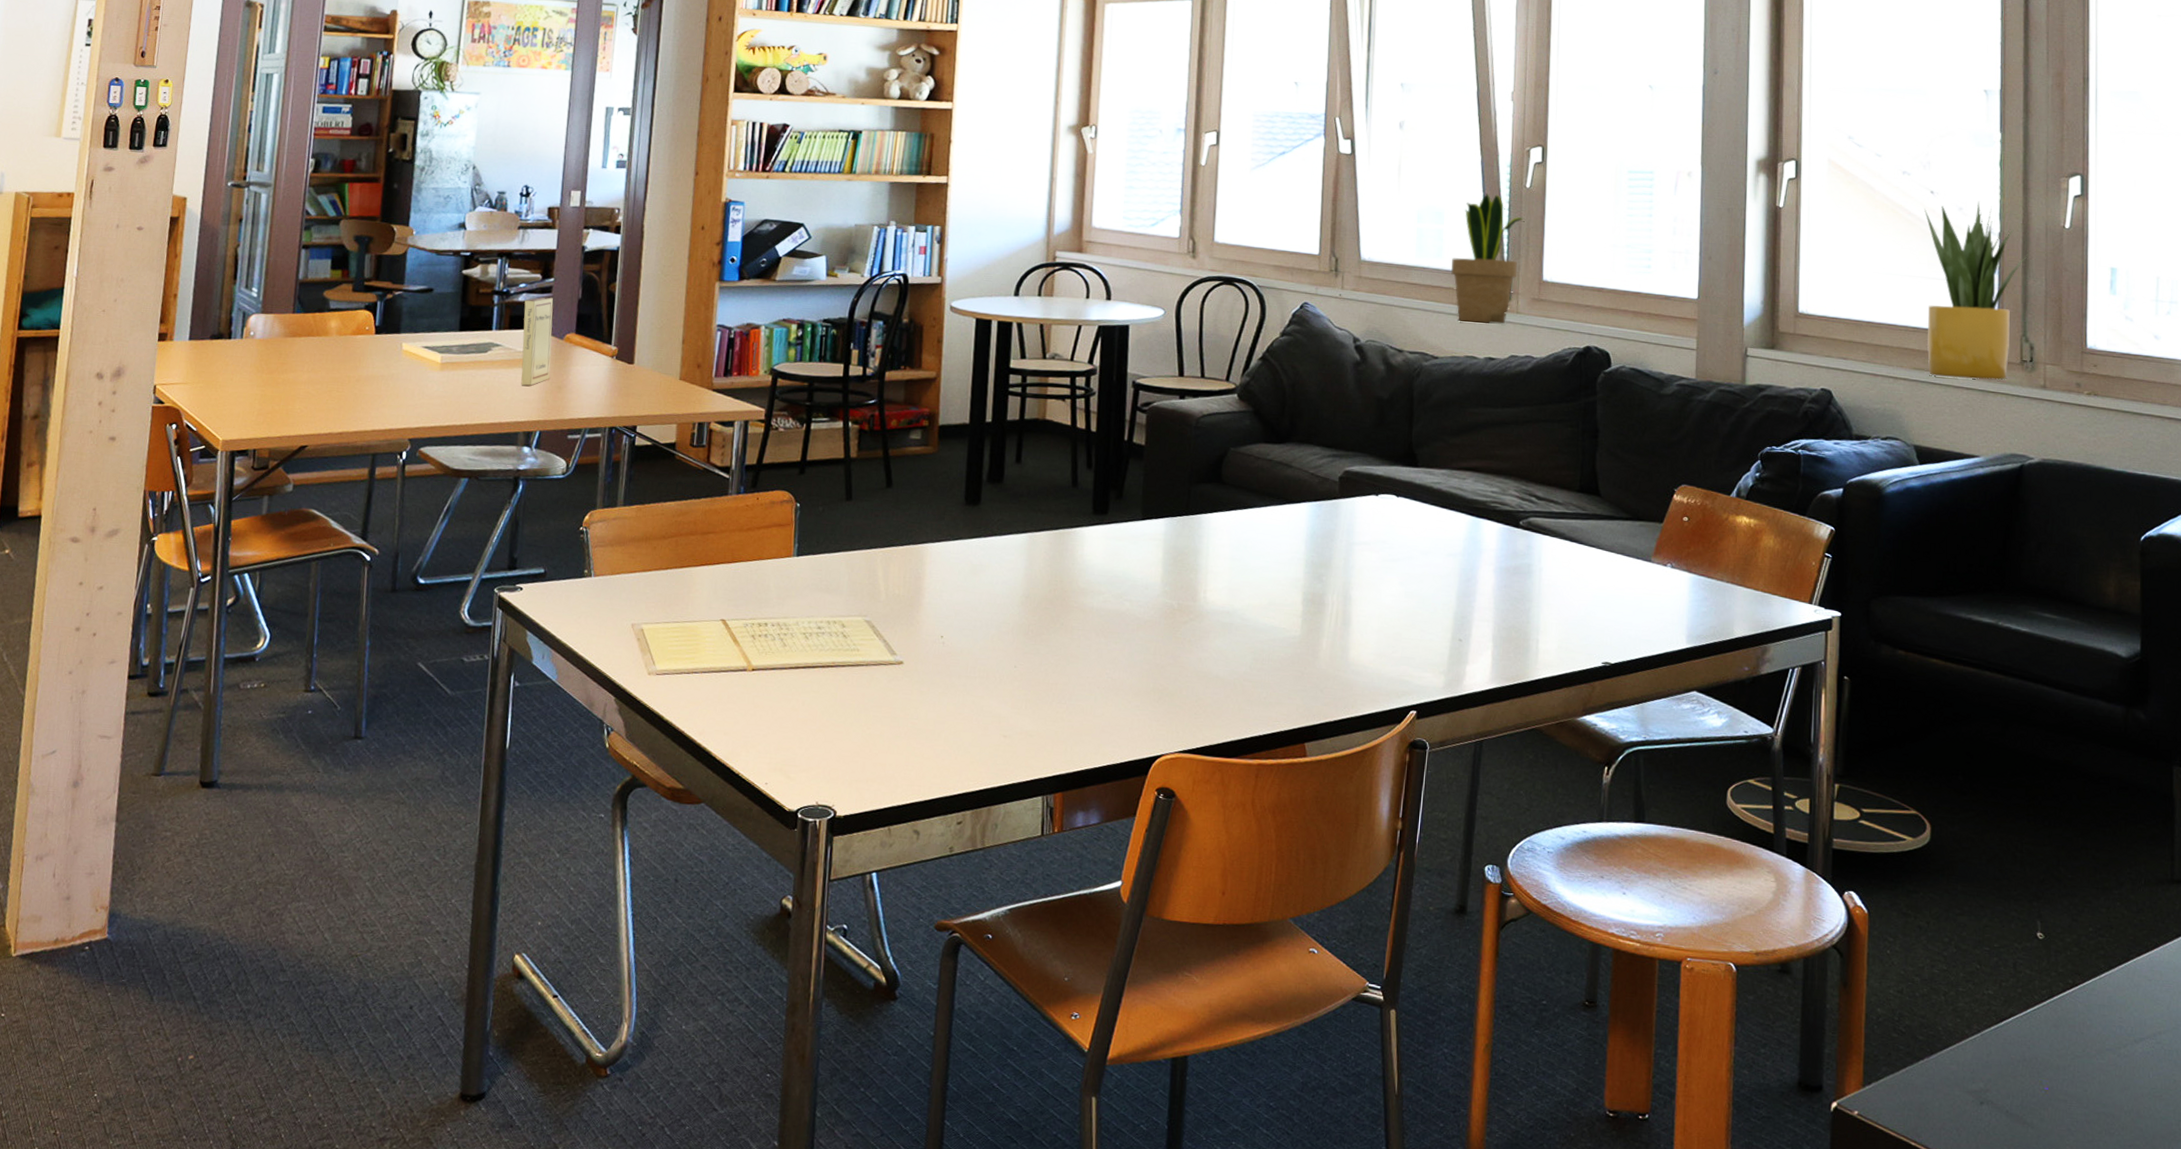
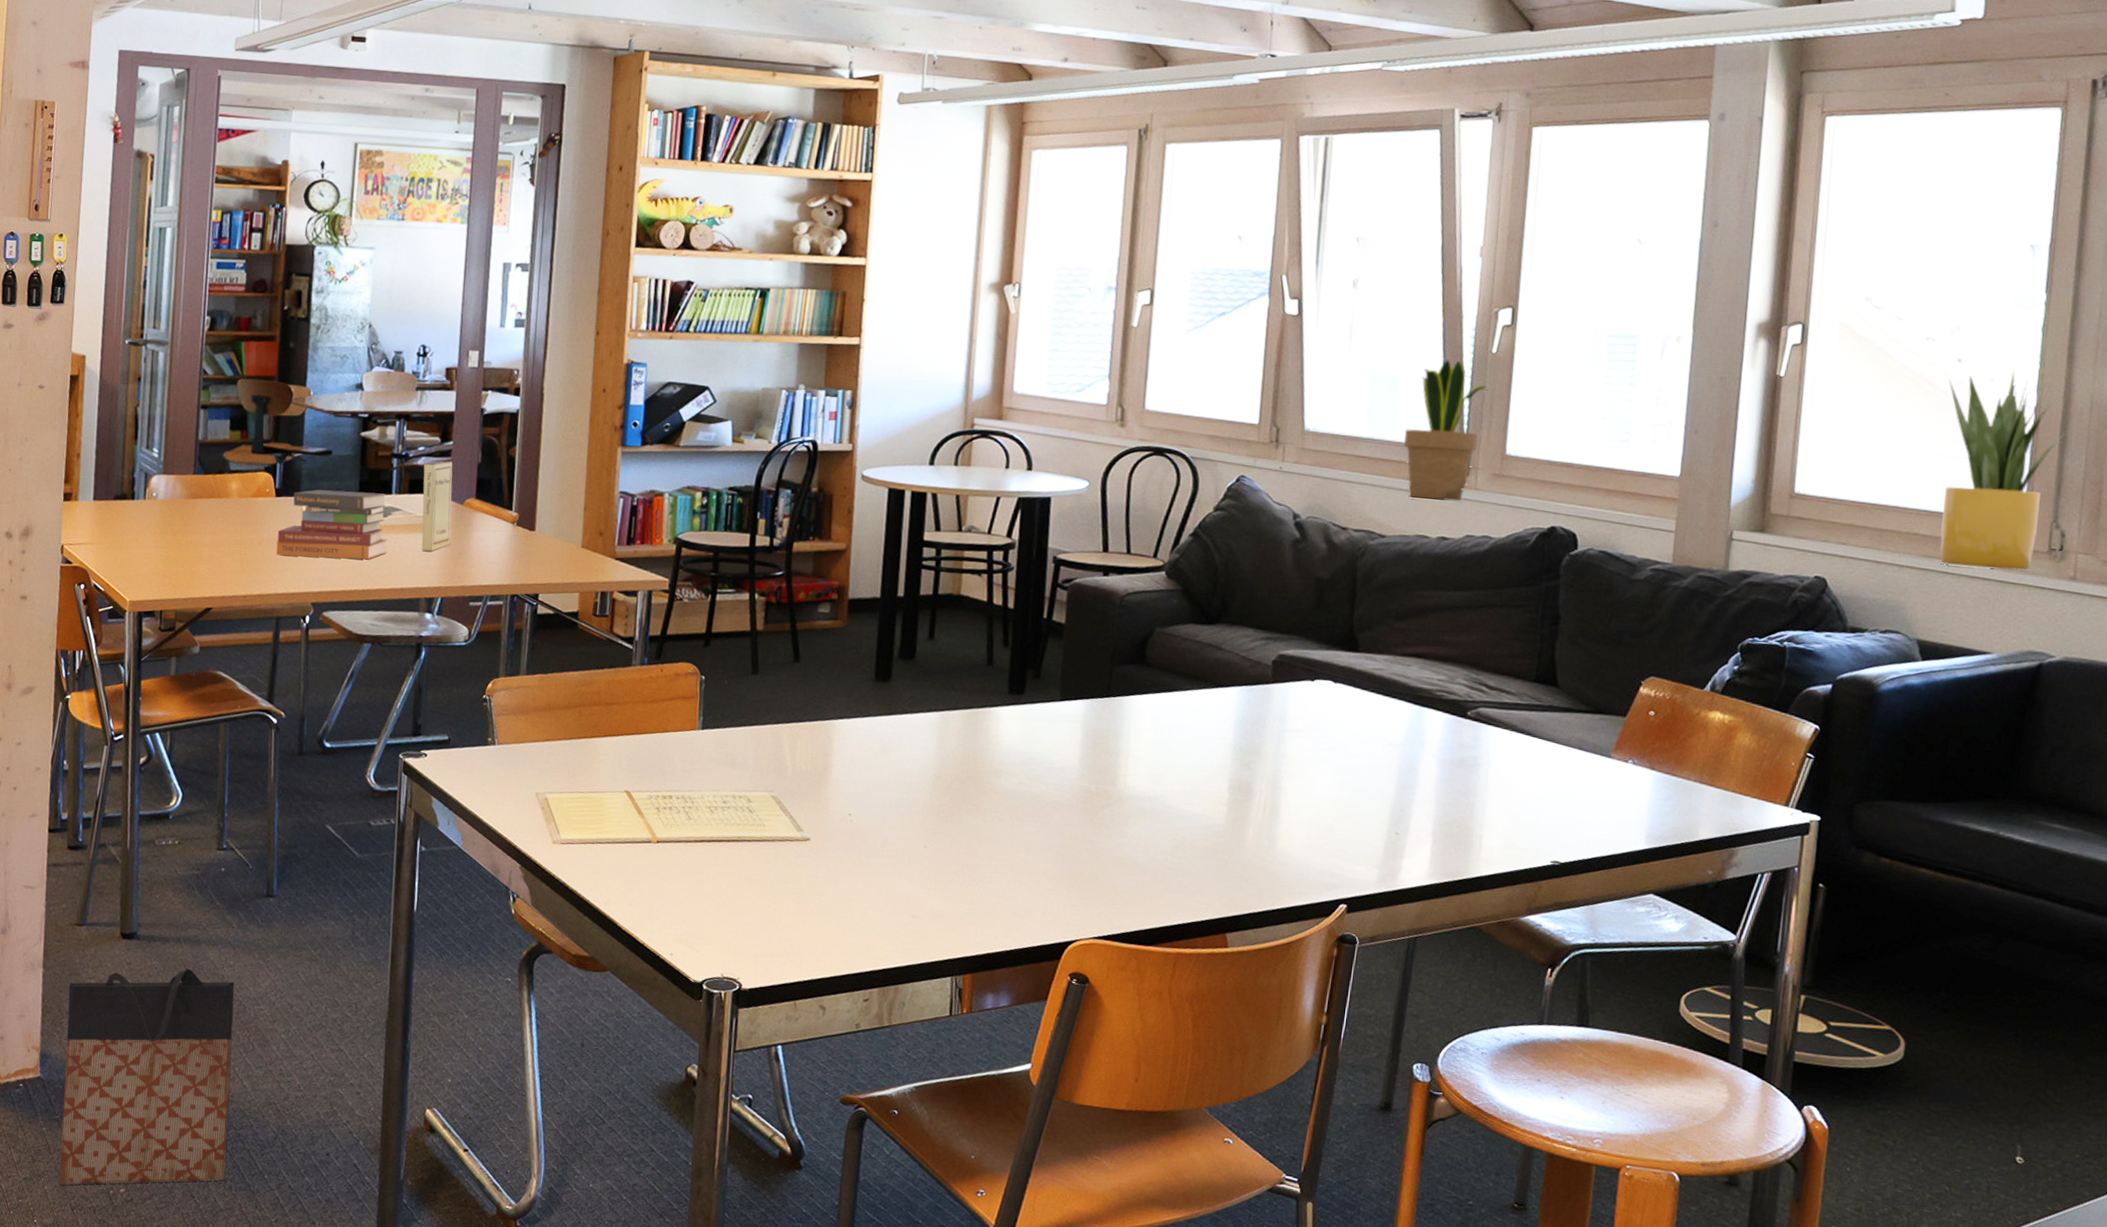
bag: none [123,816,319,1055] -> present [59,968,235,1186]
books: none [374,326,487,395] -> present [276,489,388,560]

